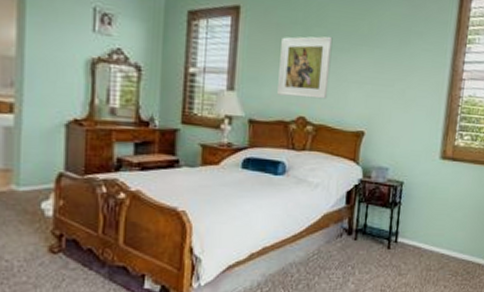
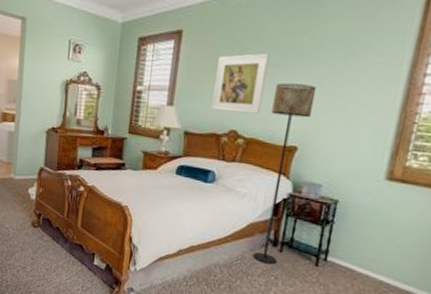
floor lamp: none [329,67,378,254] -> present [253,82,317,265]

